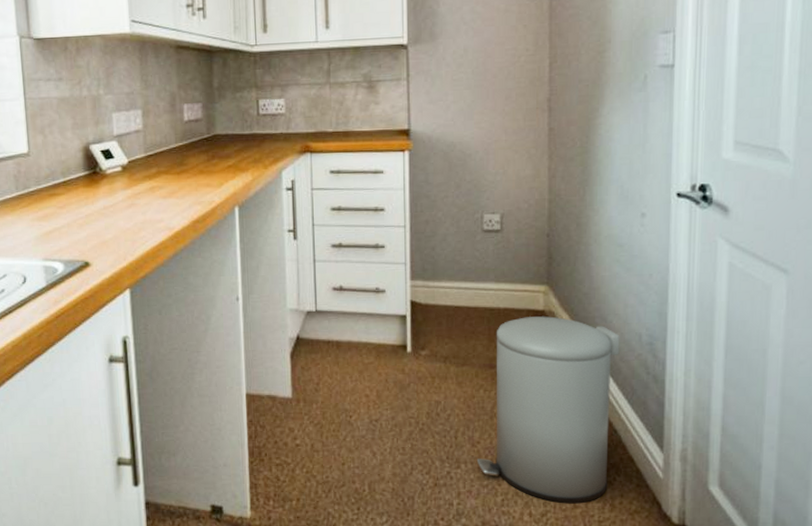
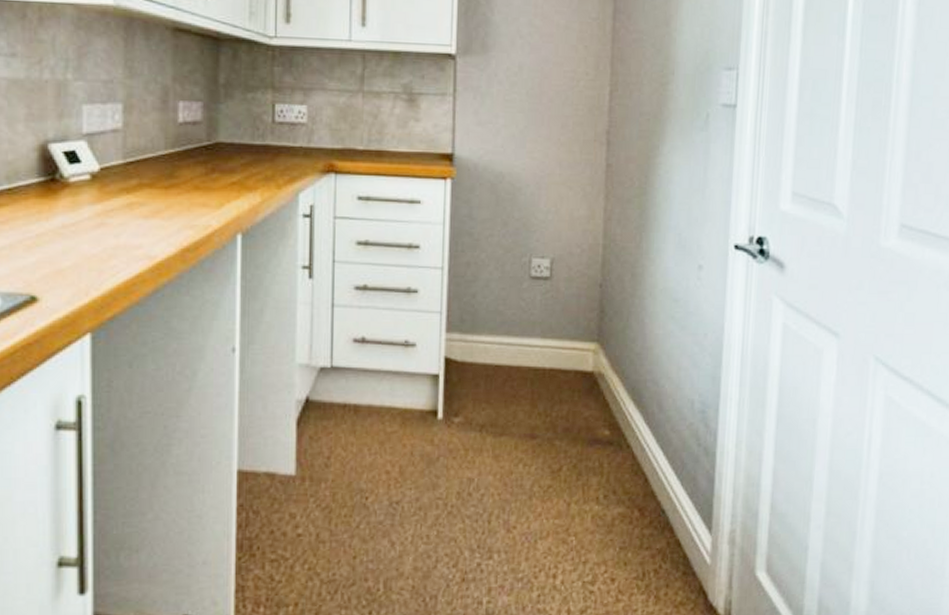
pedal bin: present [476,316,620,504] -> none [511,379,672,597]

